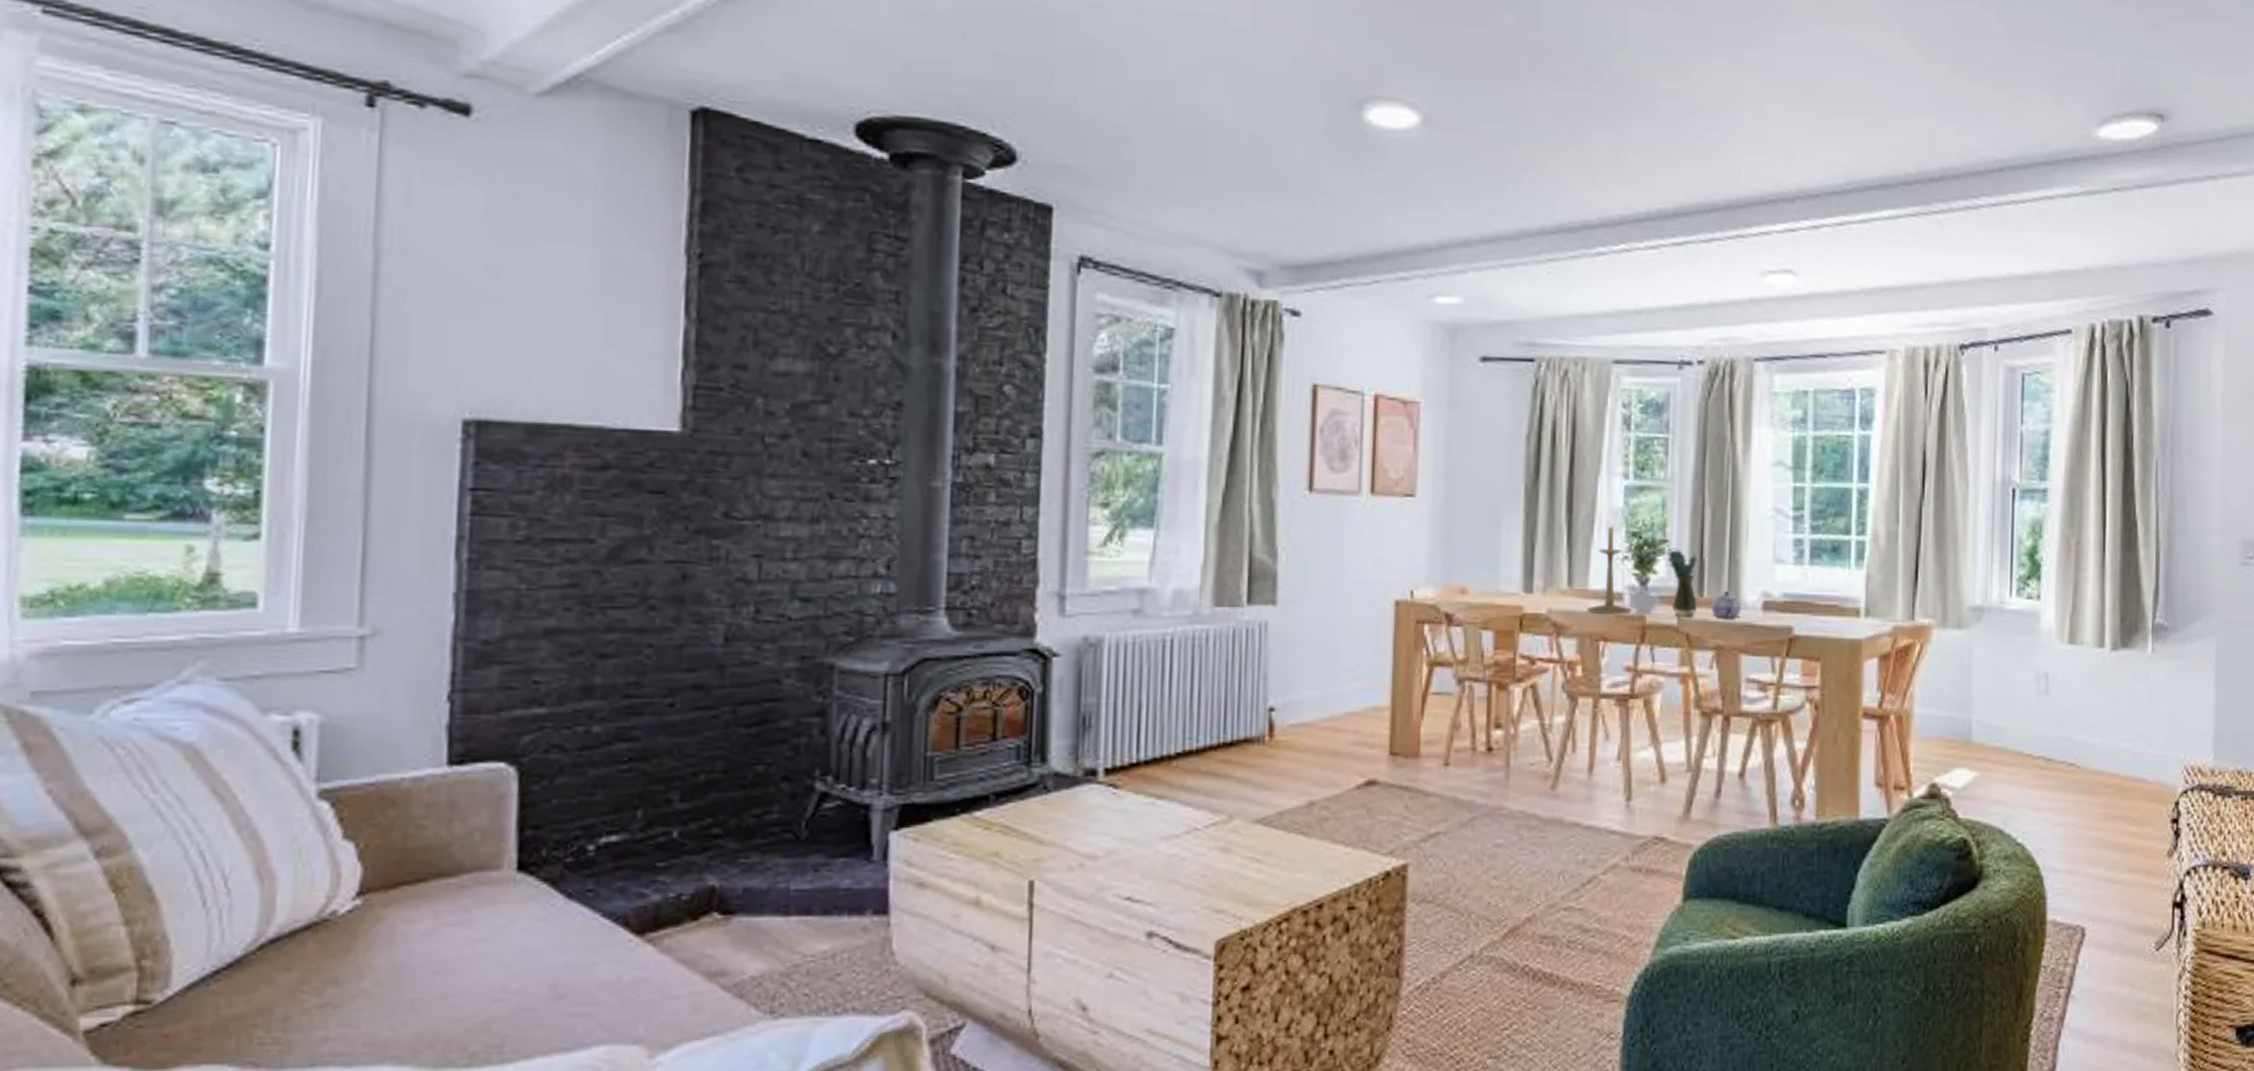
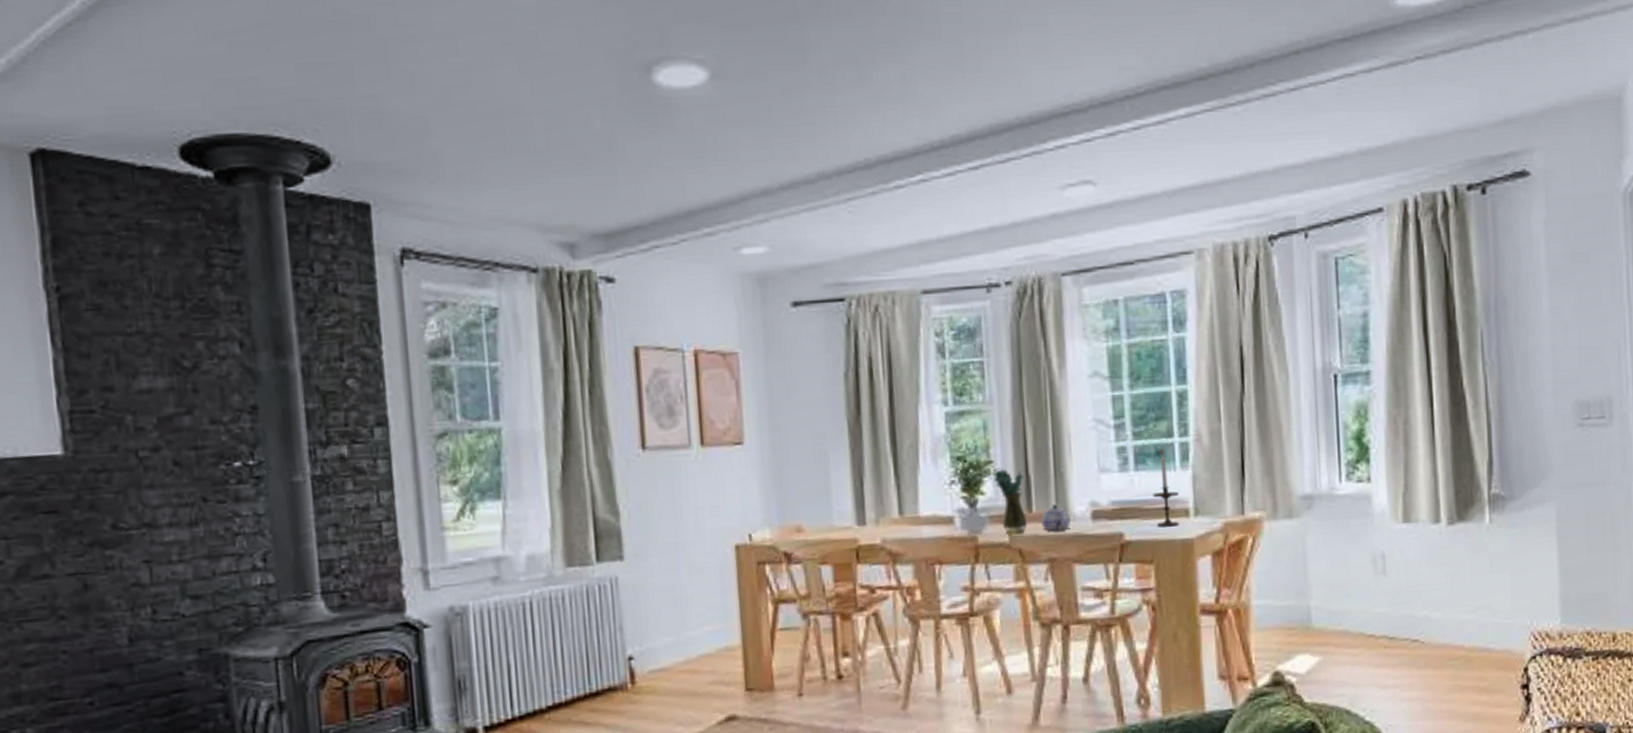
candlestick: present [1586,516,1632,615] -> none [919,443,964,540]
candlestick: none [1825,545,1851,625] -> present [1153,448,1179,527]

